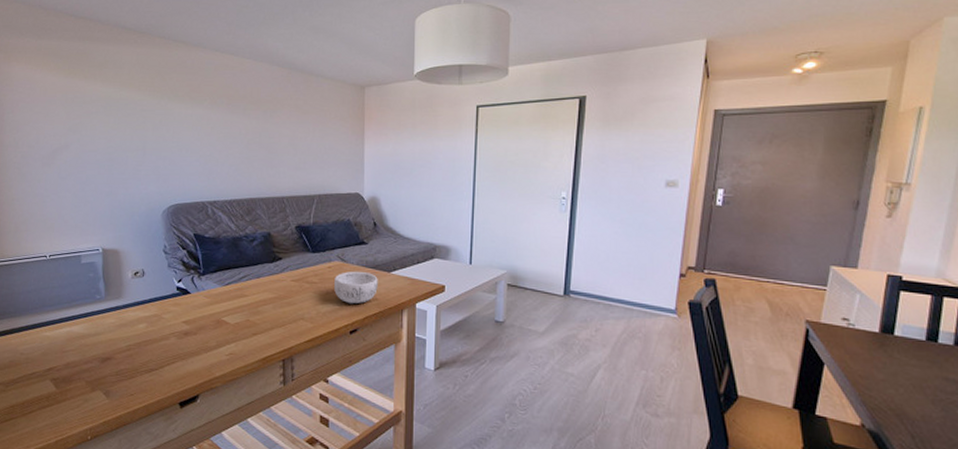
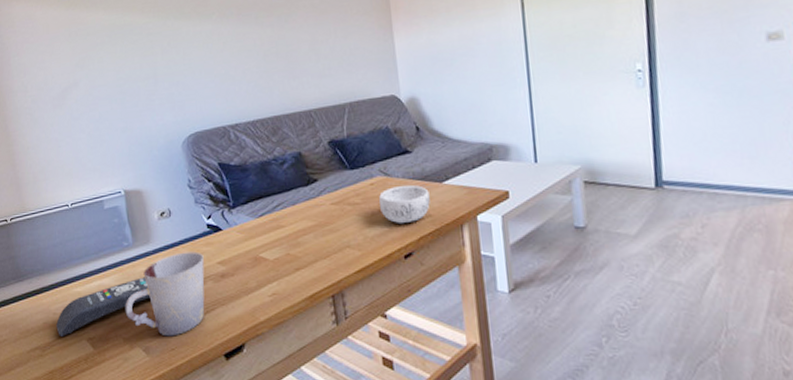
remote control: none [22,328,116,375] -> present [56,277,151,336]
cup: none [90,309,170,383] -> present [125,251,205,337]

